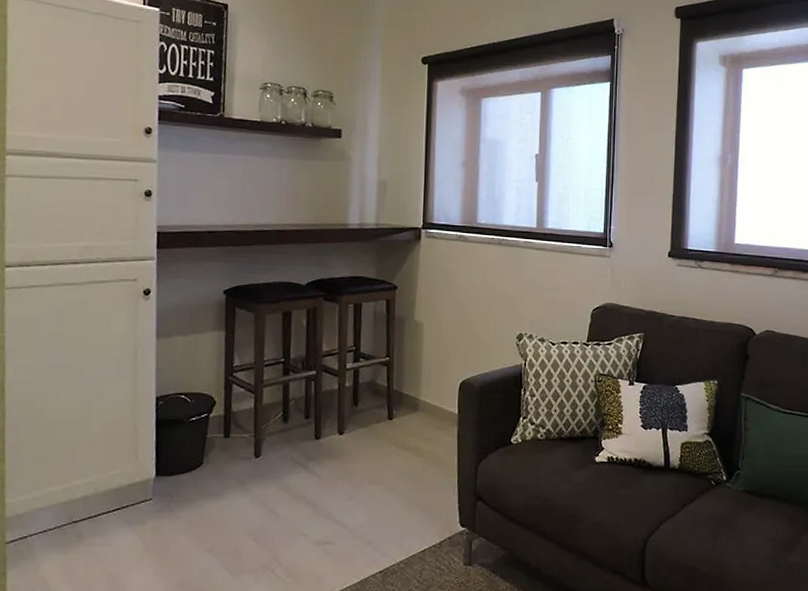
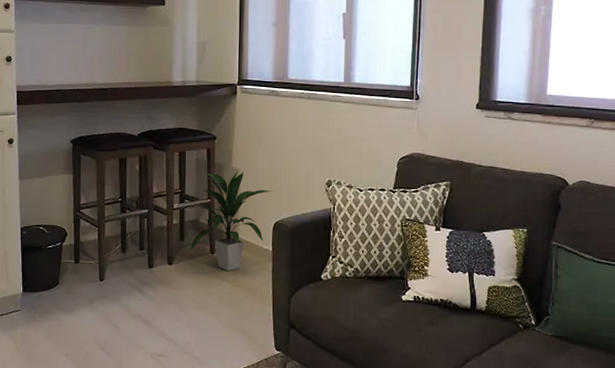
indoor plant: none [364,323,458,439] -> present [190,170,272,271]

